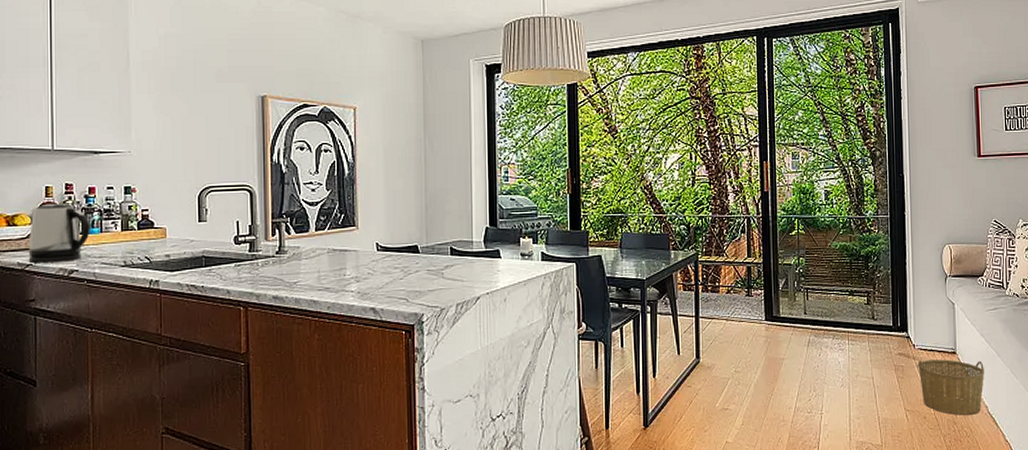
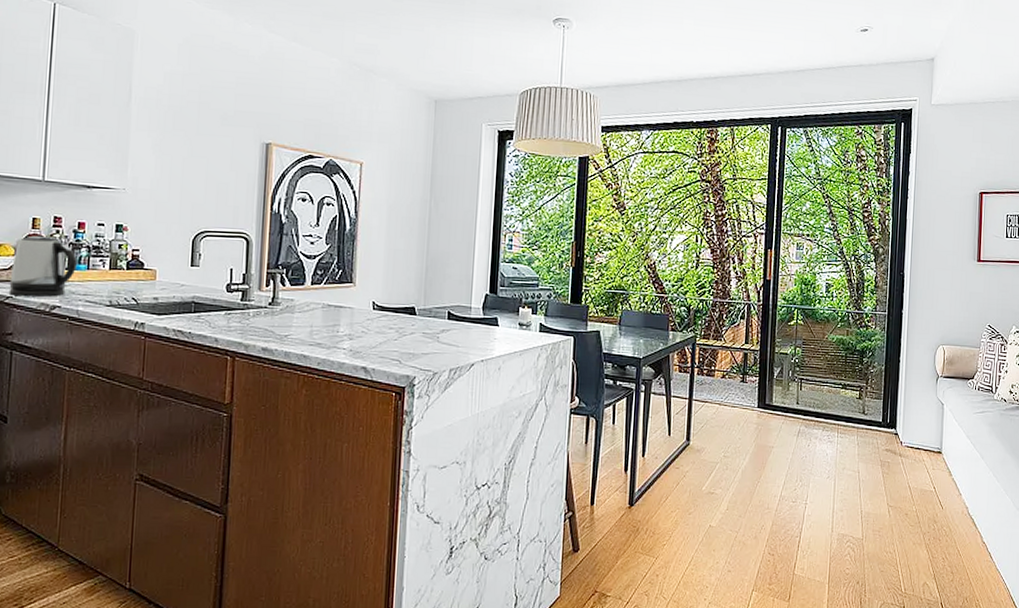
basket: present [918,359,984,415] -> none [903,458,968,515]

